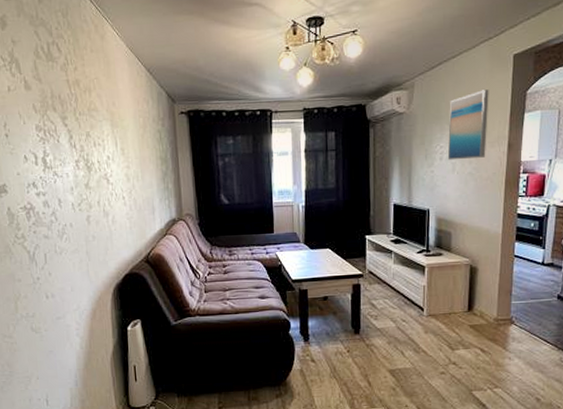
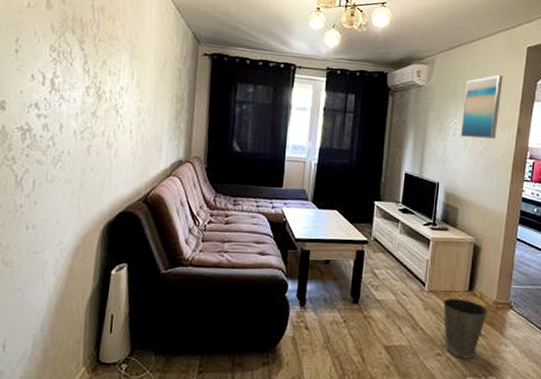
waste basket: none [443,319,489,375] -> present [443,298,488,359]

